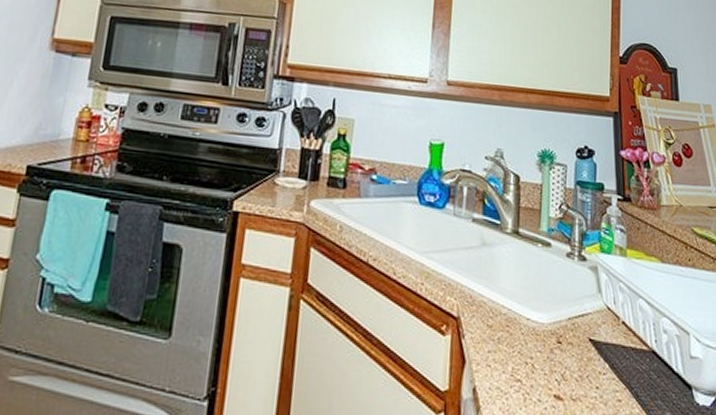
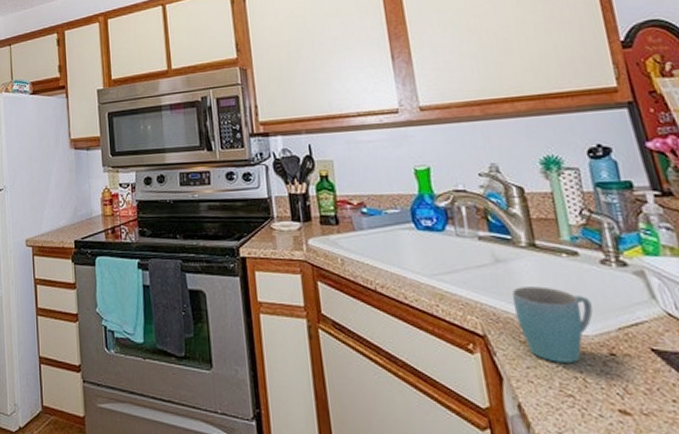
mug: none [488,272,552,349] -> present [511,286,593,363]

